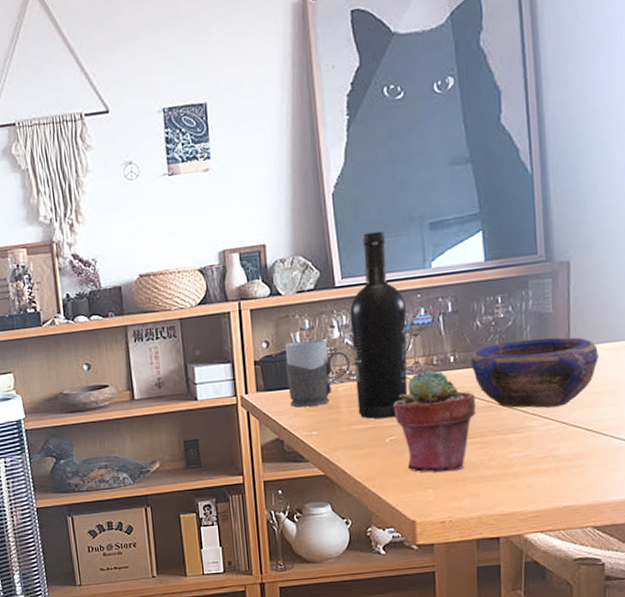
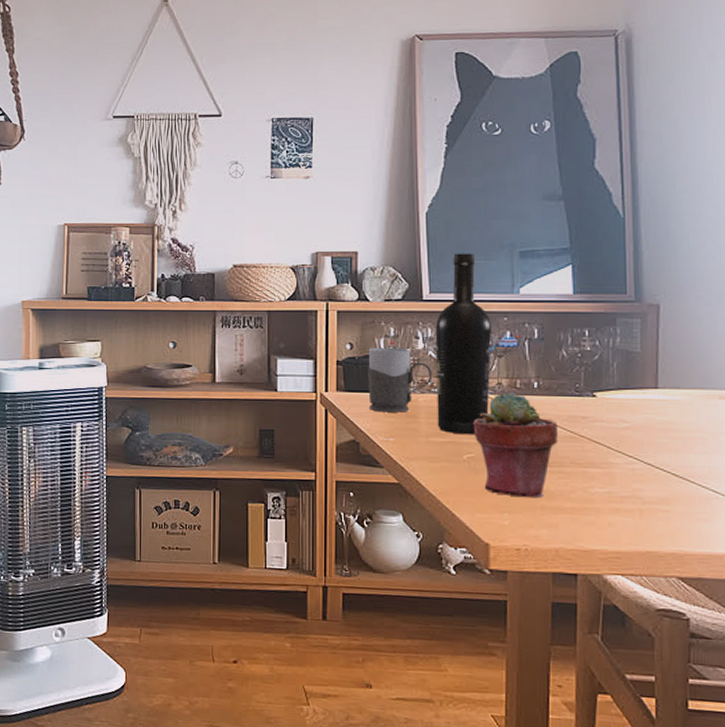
bowl: present [470,337,599,408] -> none [554,375,687,447]

